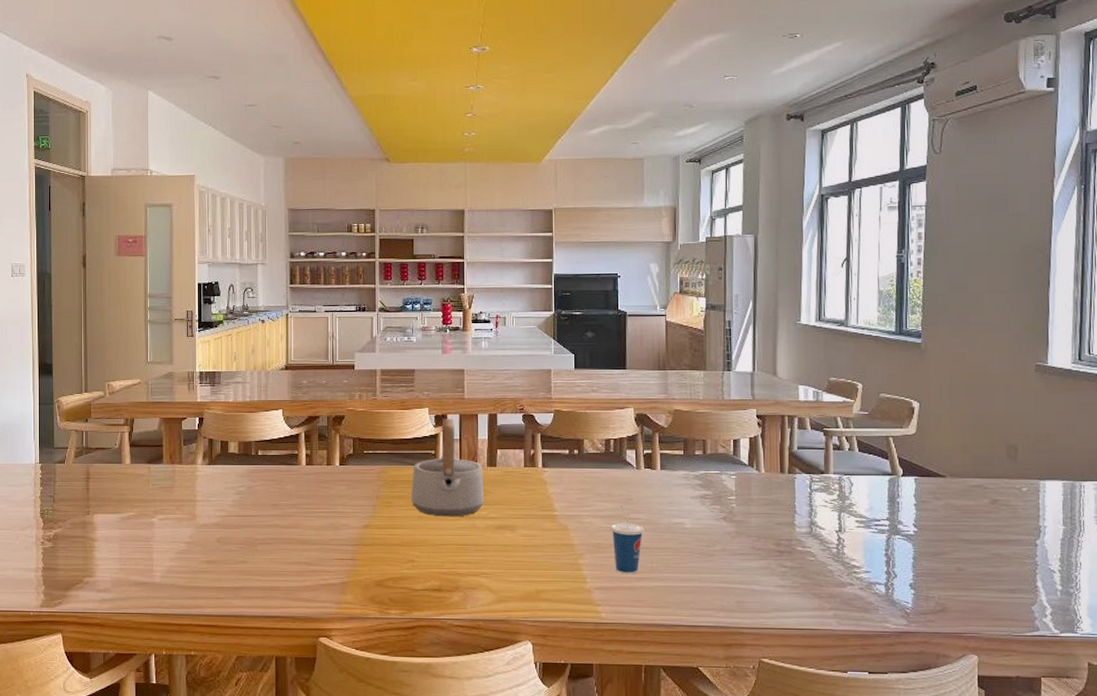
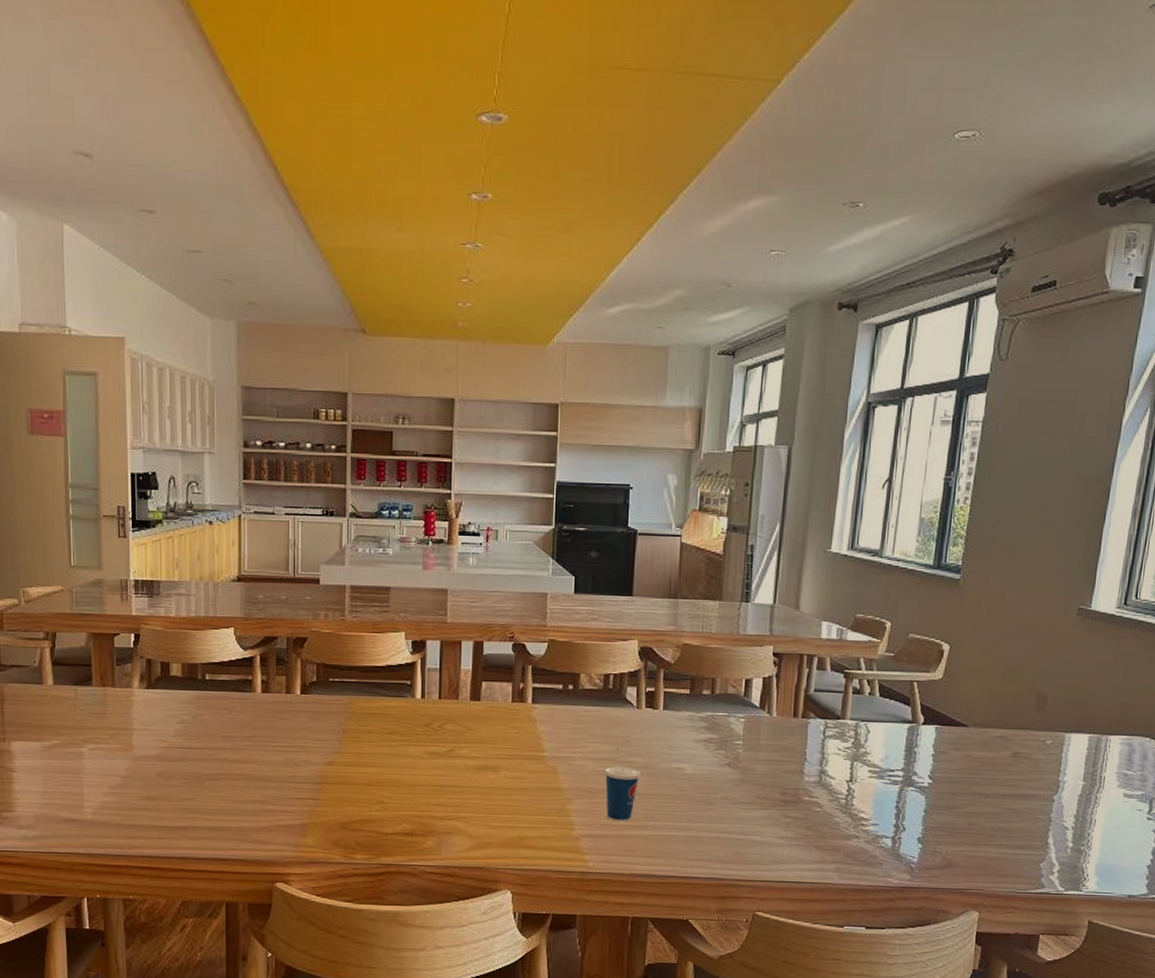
teapot: present [411,418,484,517] -> none [383,644,465,755]

